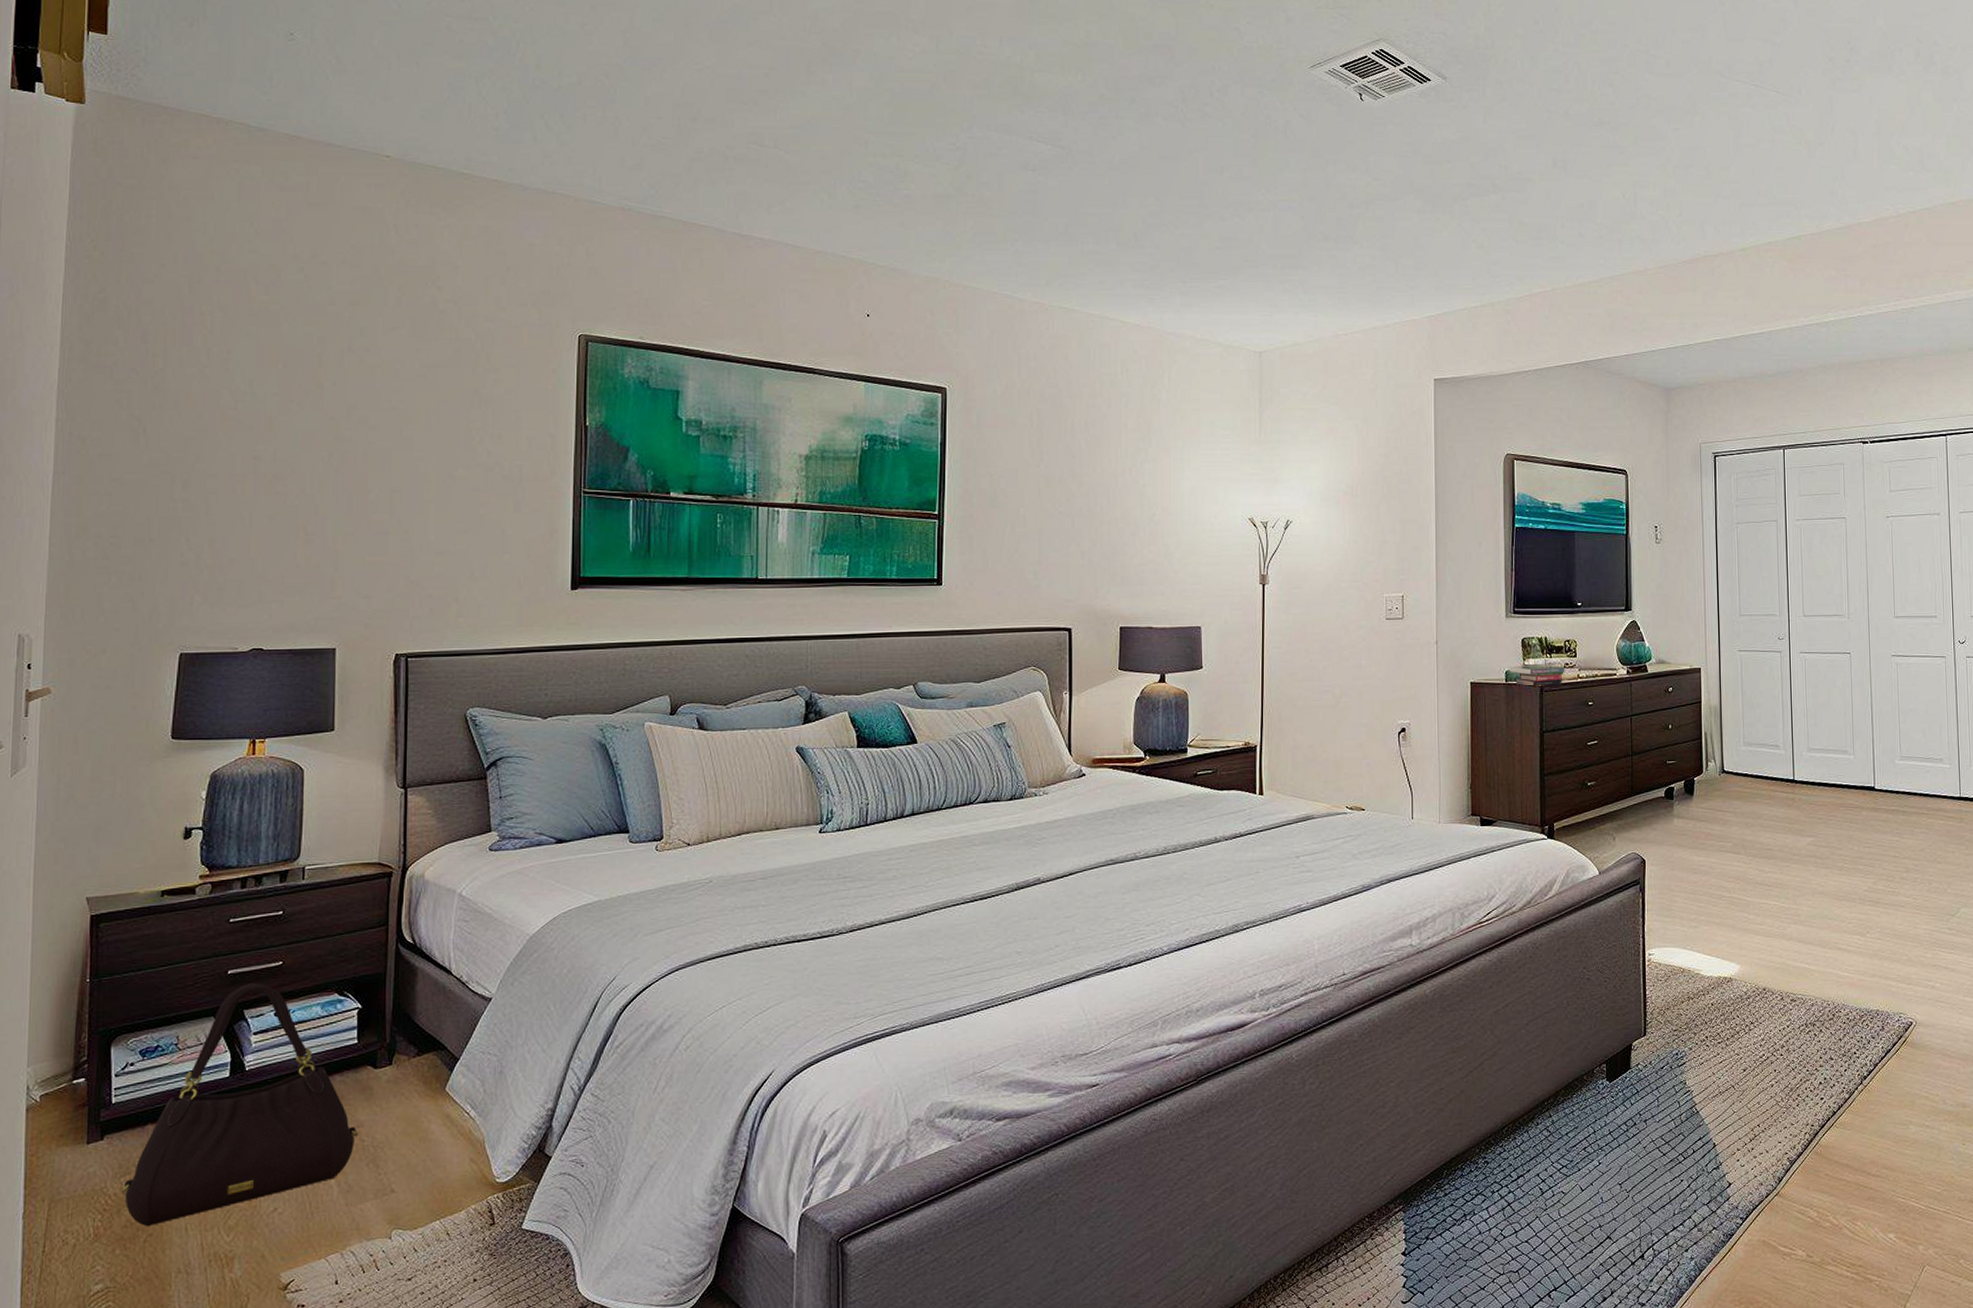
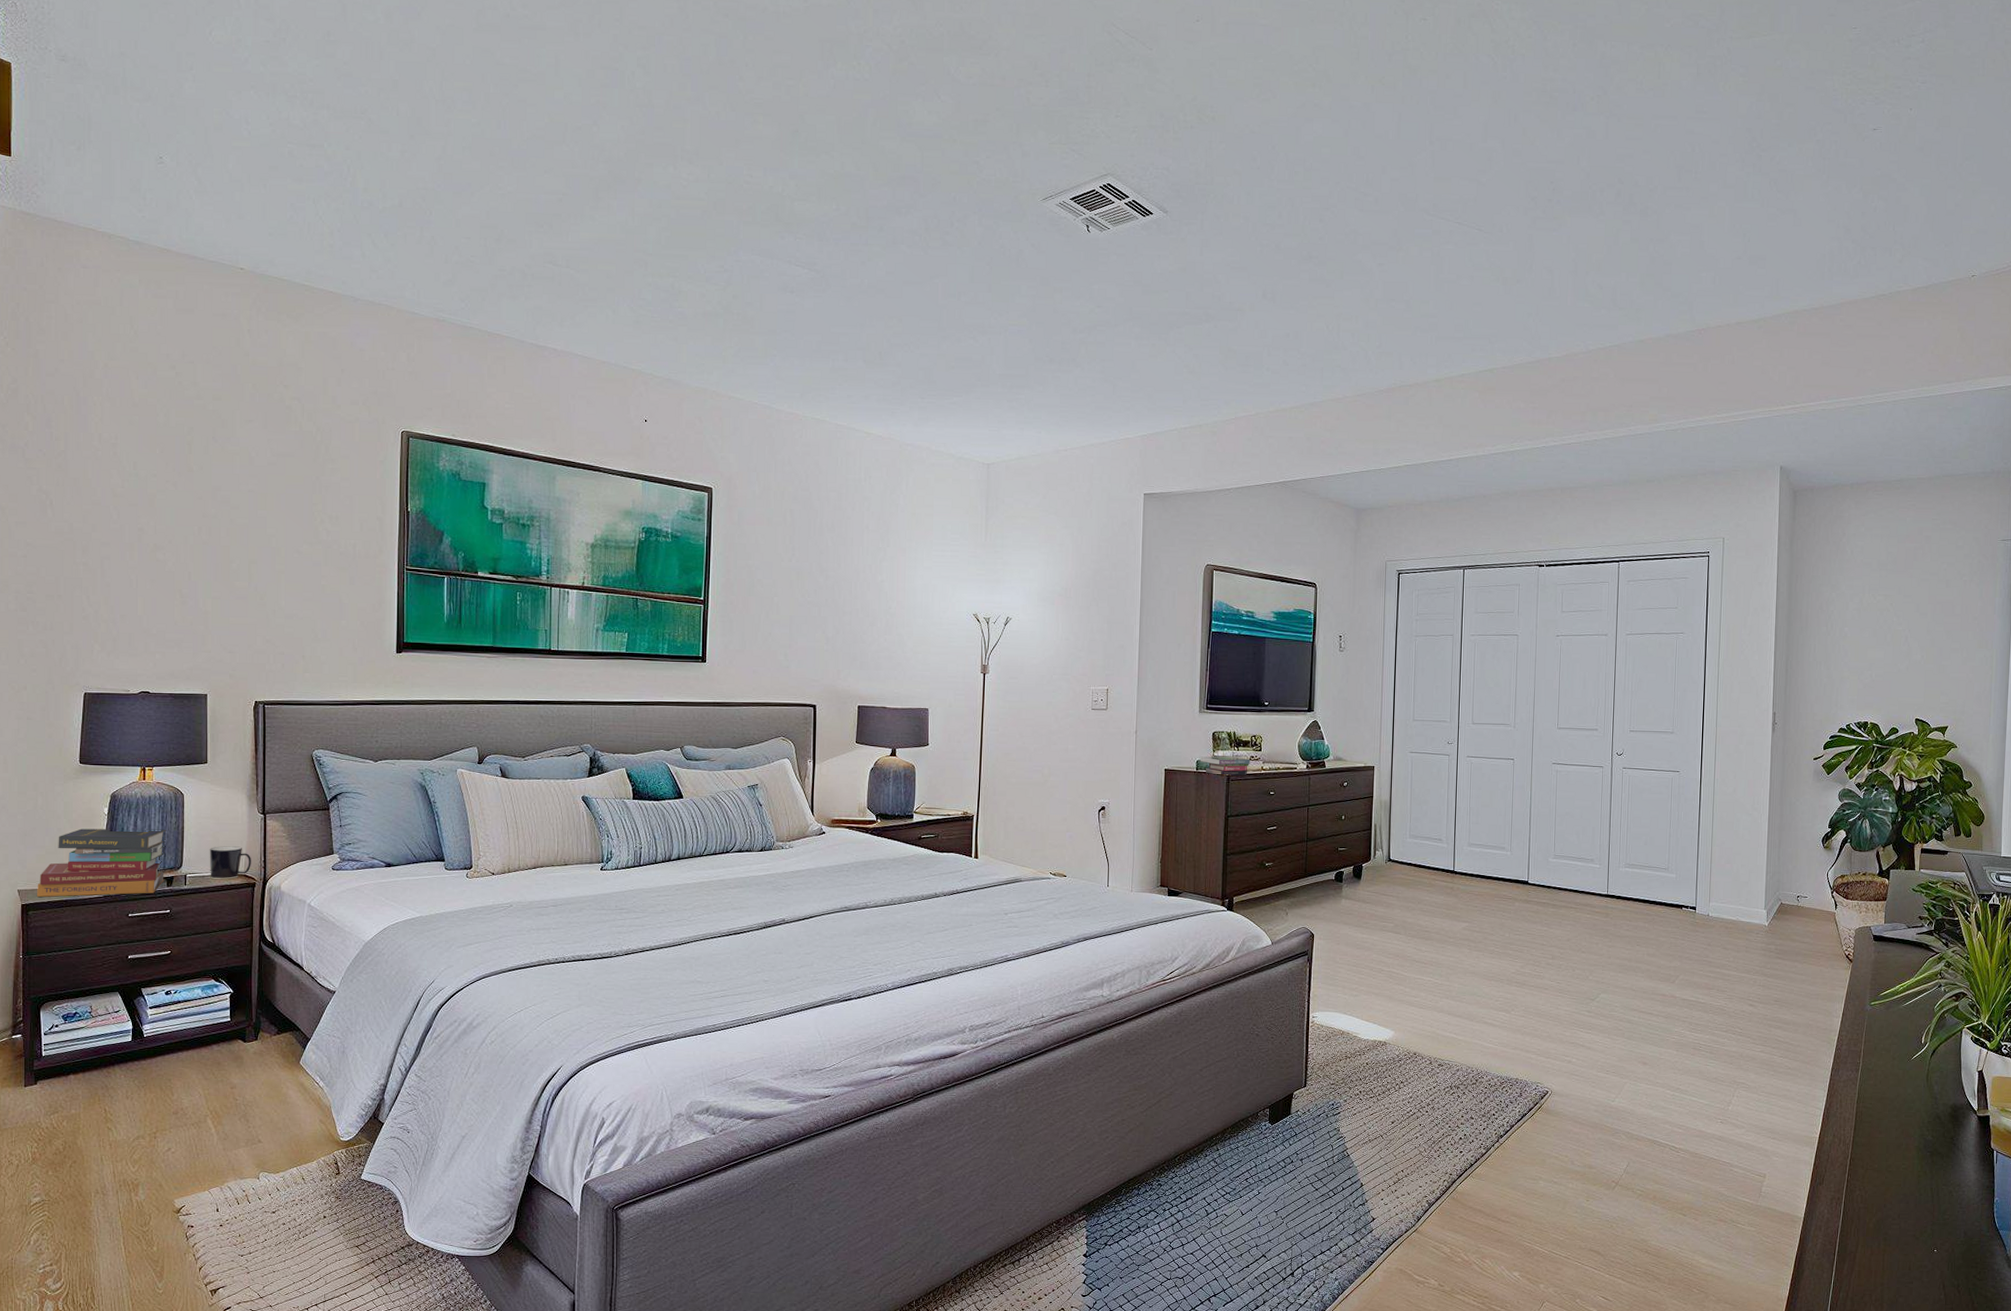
books: none [111,813,281,906] -> present [37,828,167,898]
handbag: present [120,982,359,1227] -> none [51,966,233,1156]
mug: none [334,829,389,872] -> present [209,846,252,880]

